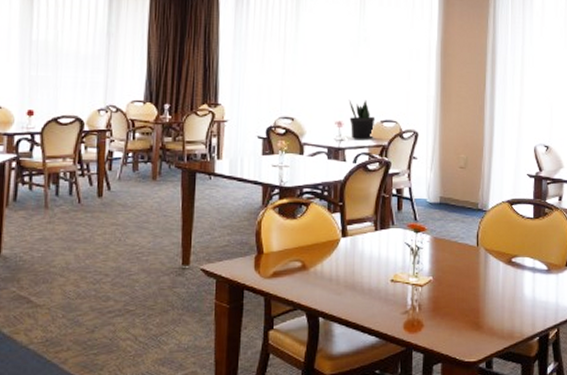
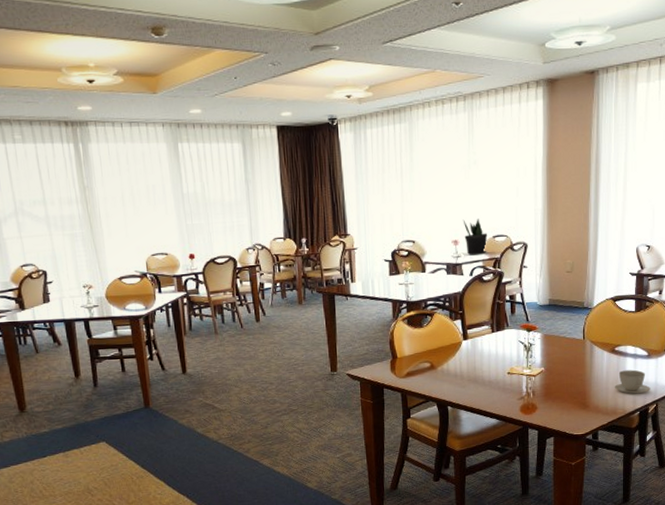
teacup: none [510,286,551,315] -> present [614,369,650,394]

